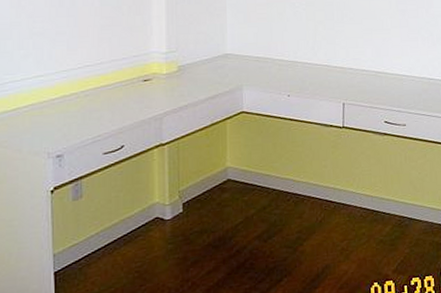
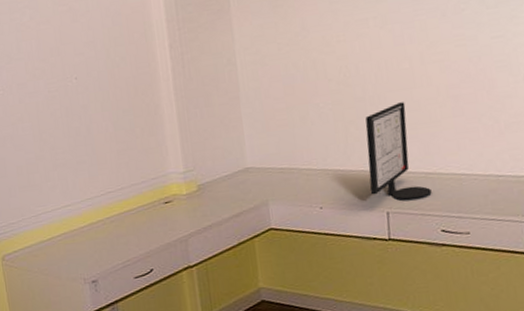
computer monitor: none [331,10,379,94] -> present [365,102,432,200]

